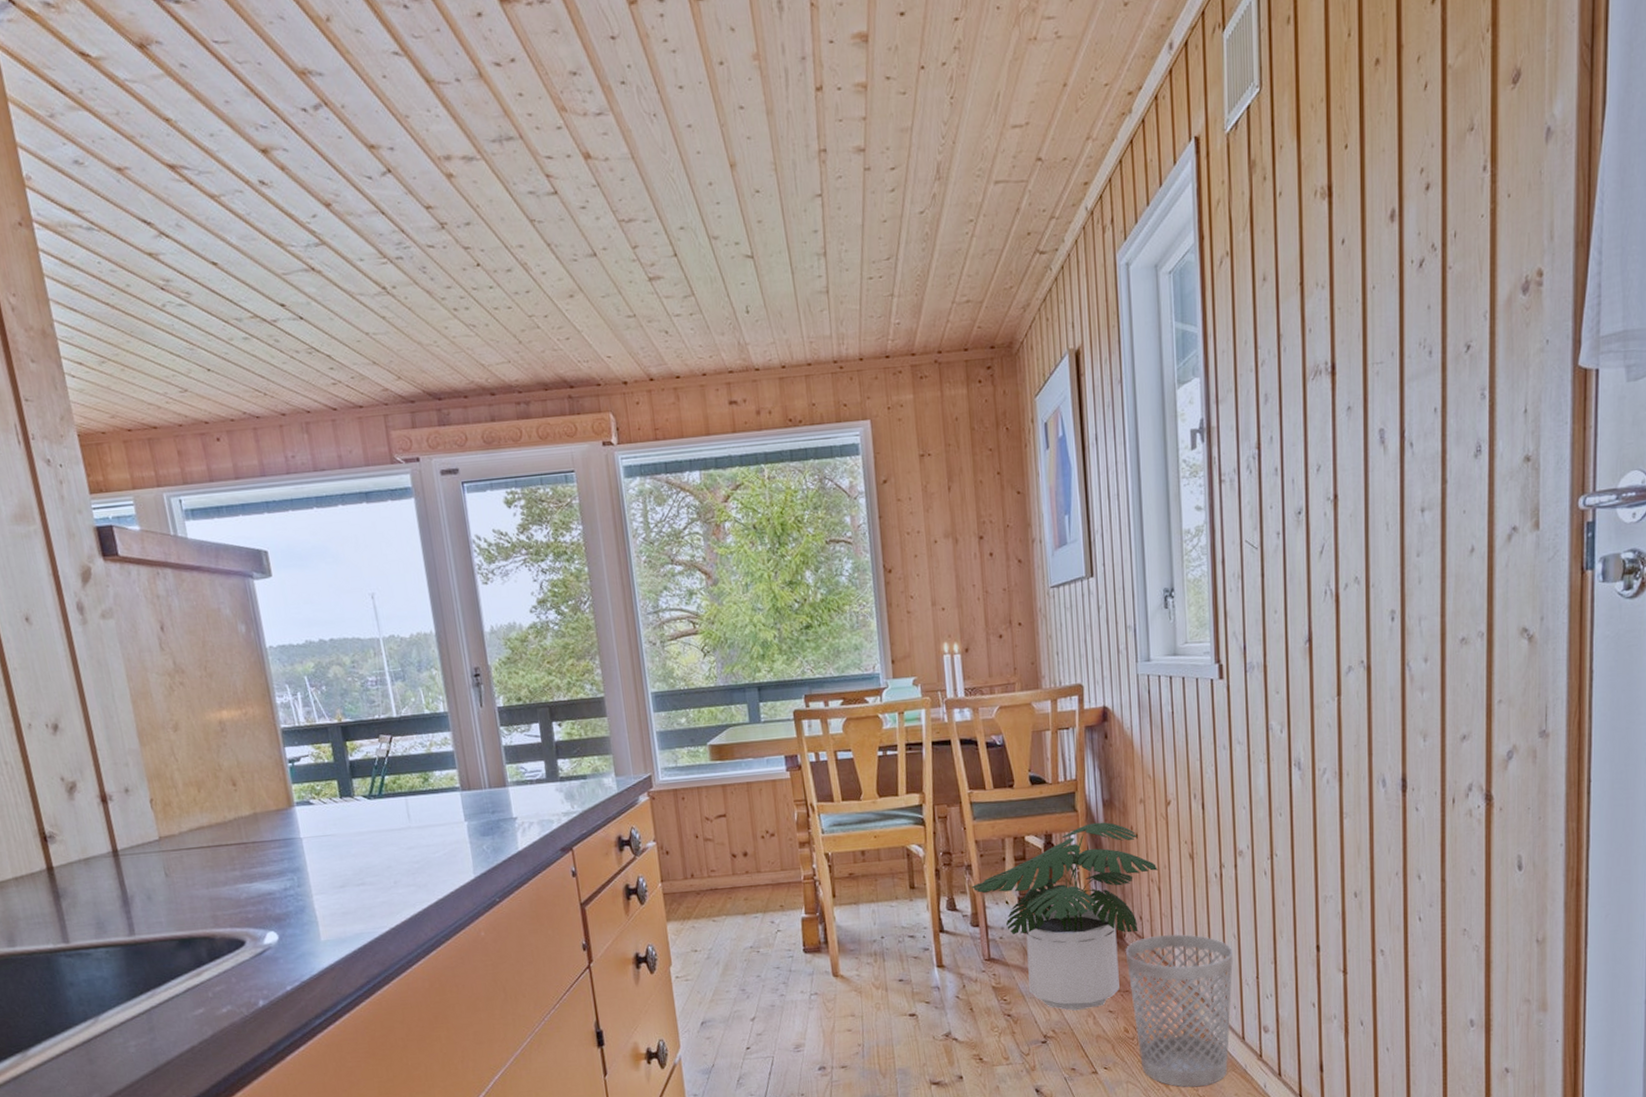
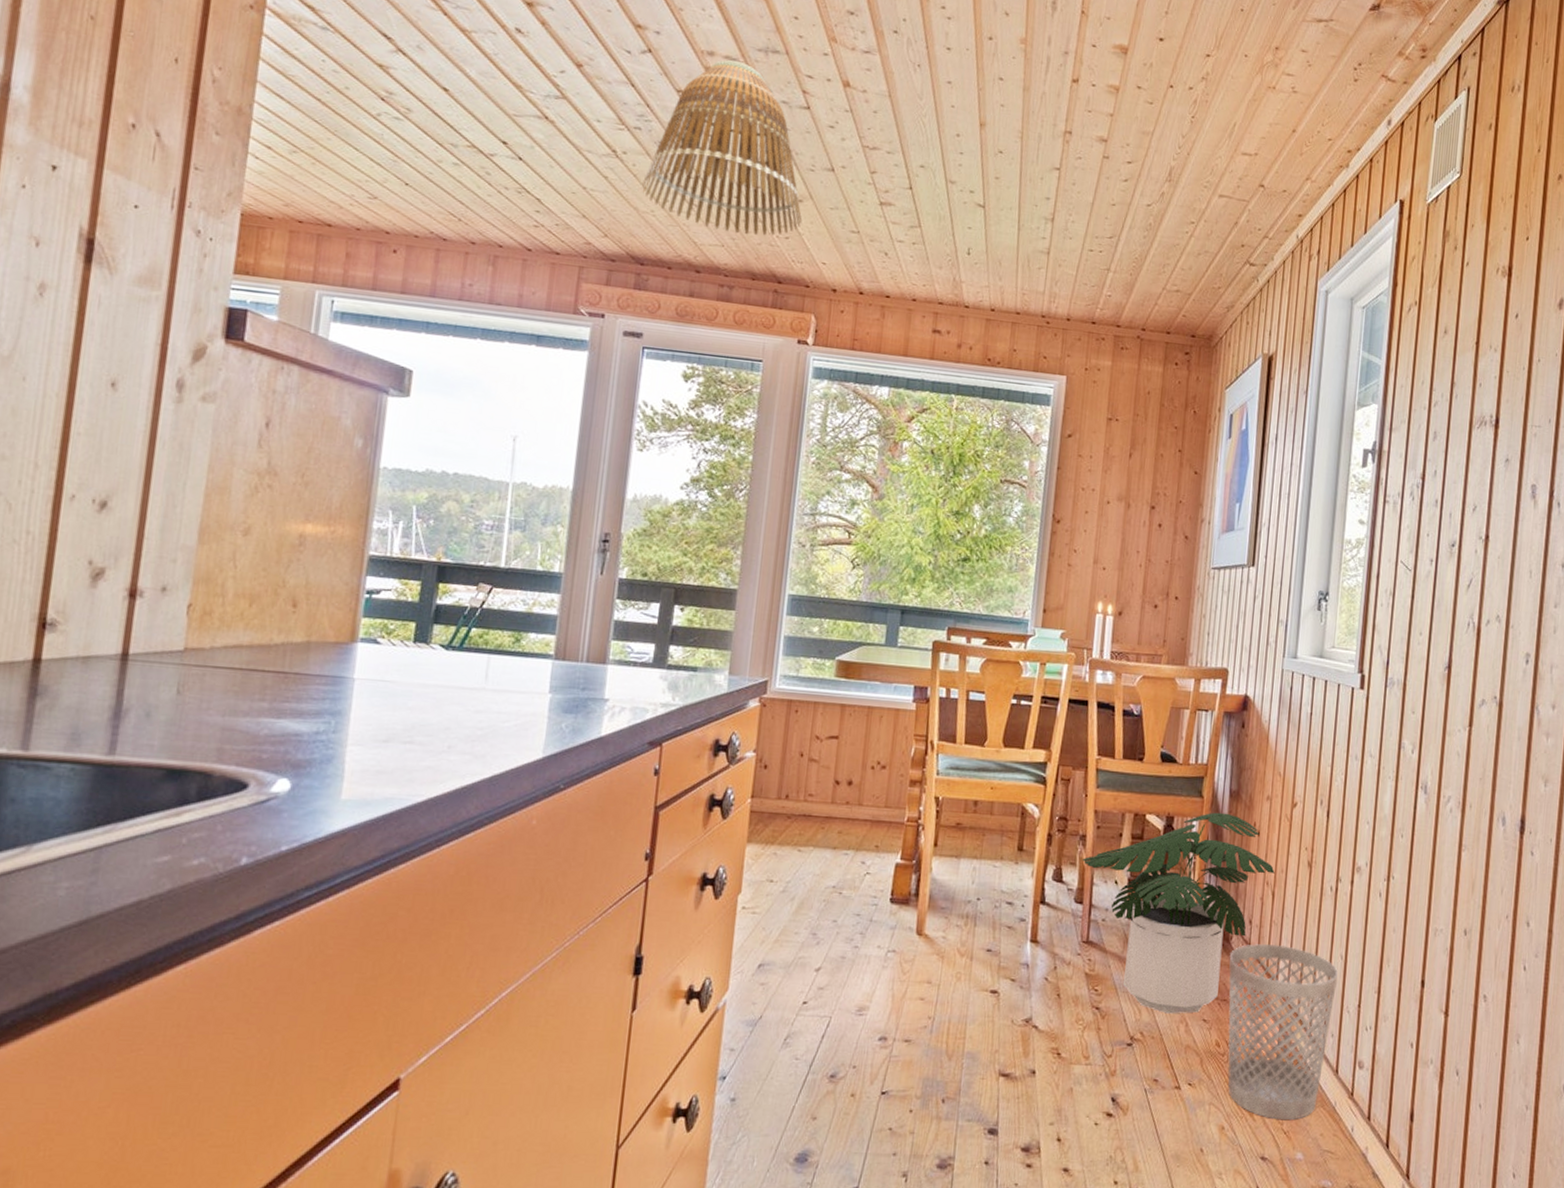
lamp shade: none [418,159,579,346] -> present [641,60,803,236]

